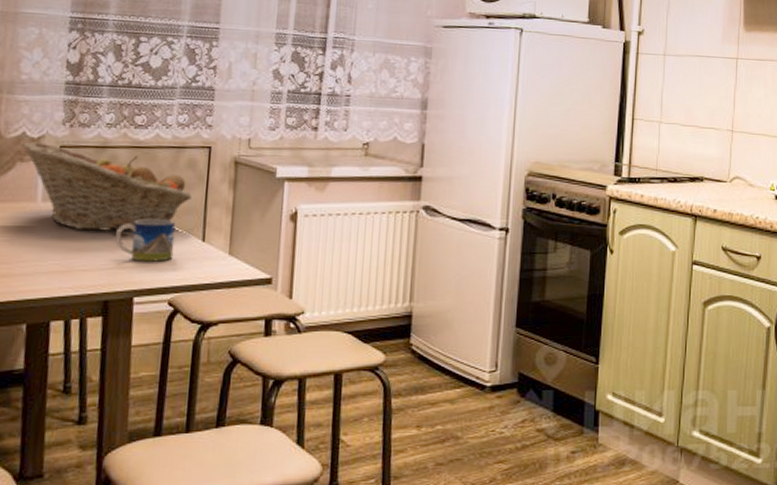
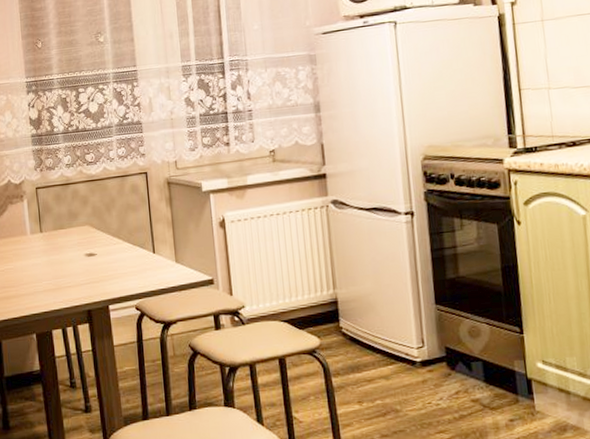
fruit basket: present [22,142,191,231] -> none [9,187,139,254]
mug: present [115,219,175,262] -> none [87,238,133,275]

